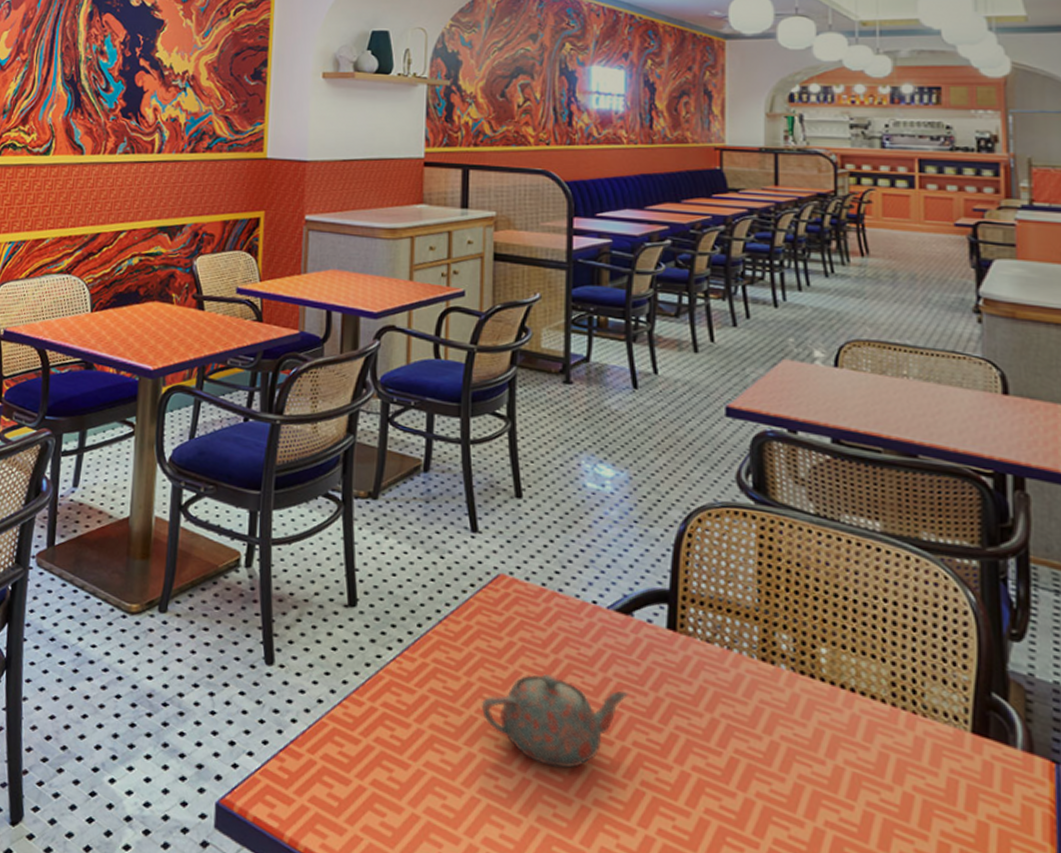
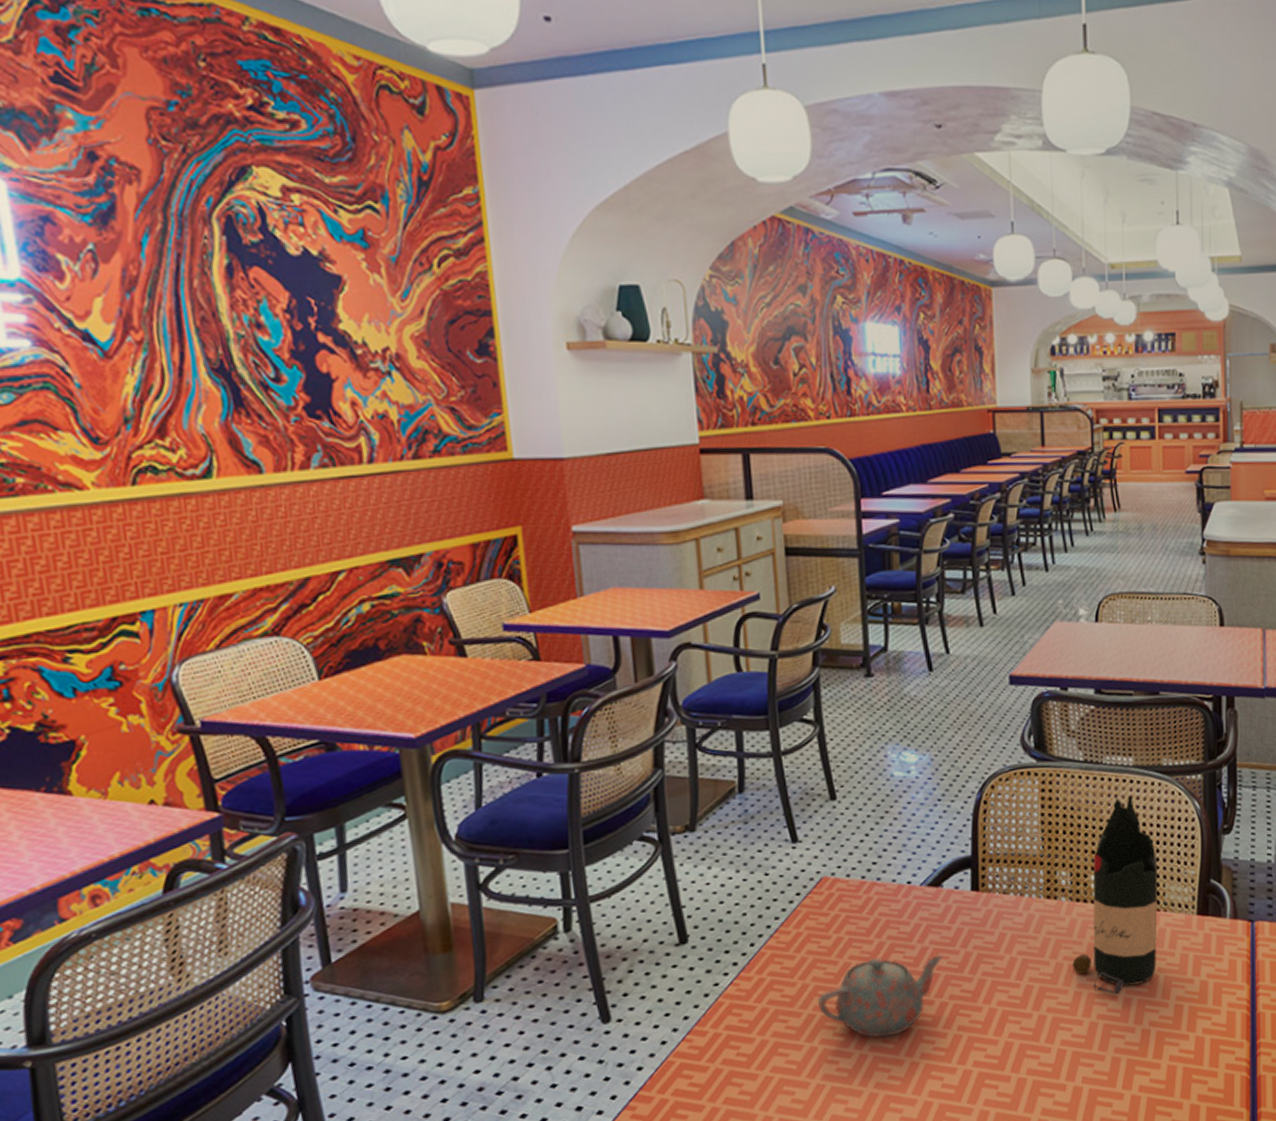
bottle: none [792,564,914,804] -> present [1072,796,1158,995]

